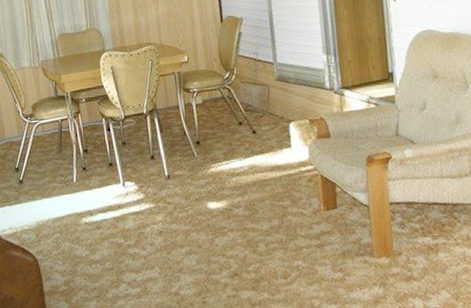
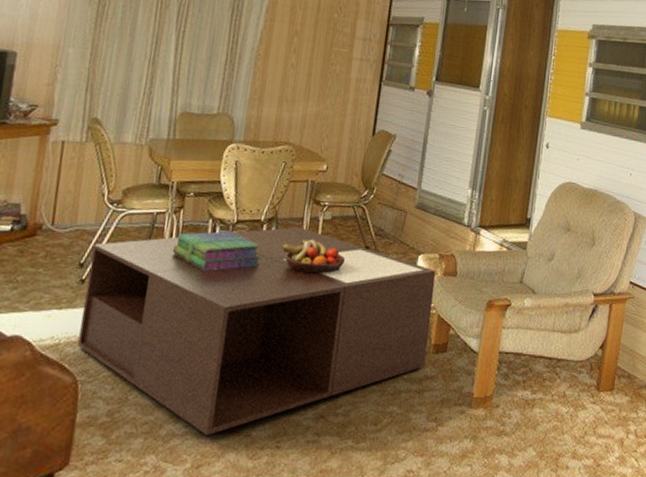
coffee table: none [21,113,319,297] -> present [77,226,436,436]
stack of books: none [80,126,152,162] -> present [172,231,261,271]
fruit bowl: none [166,122,223,153] -> present [281,239,345,274]

